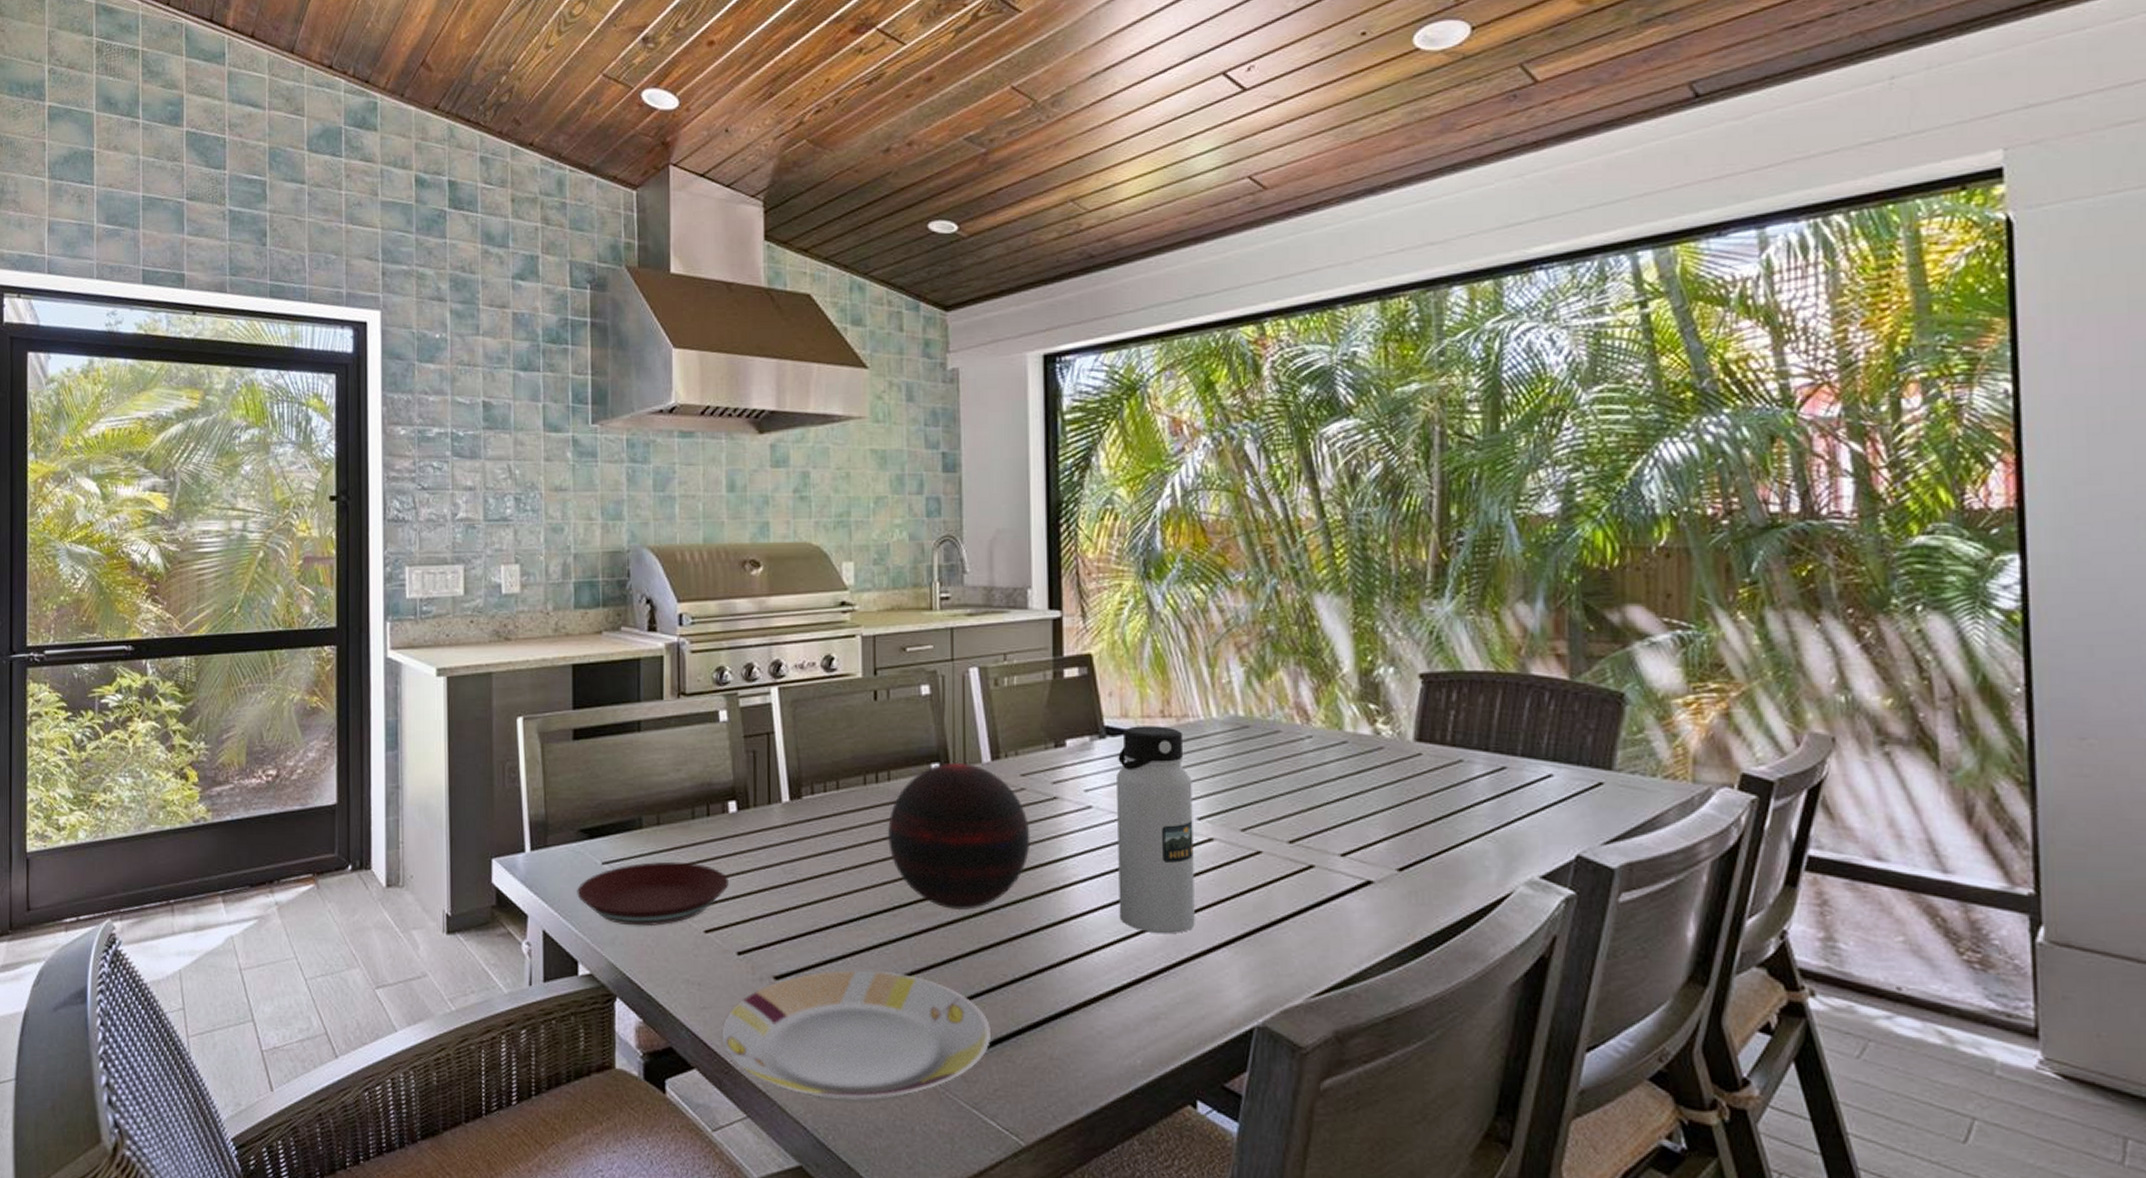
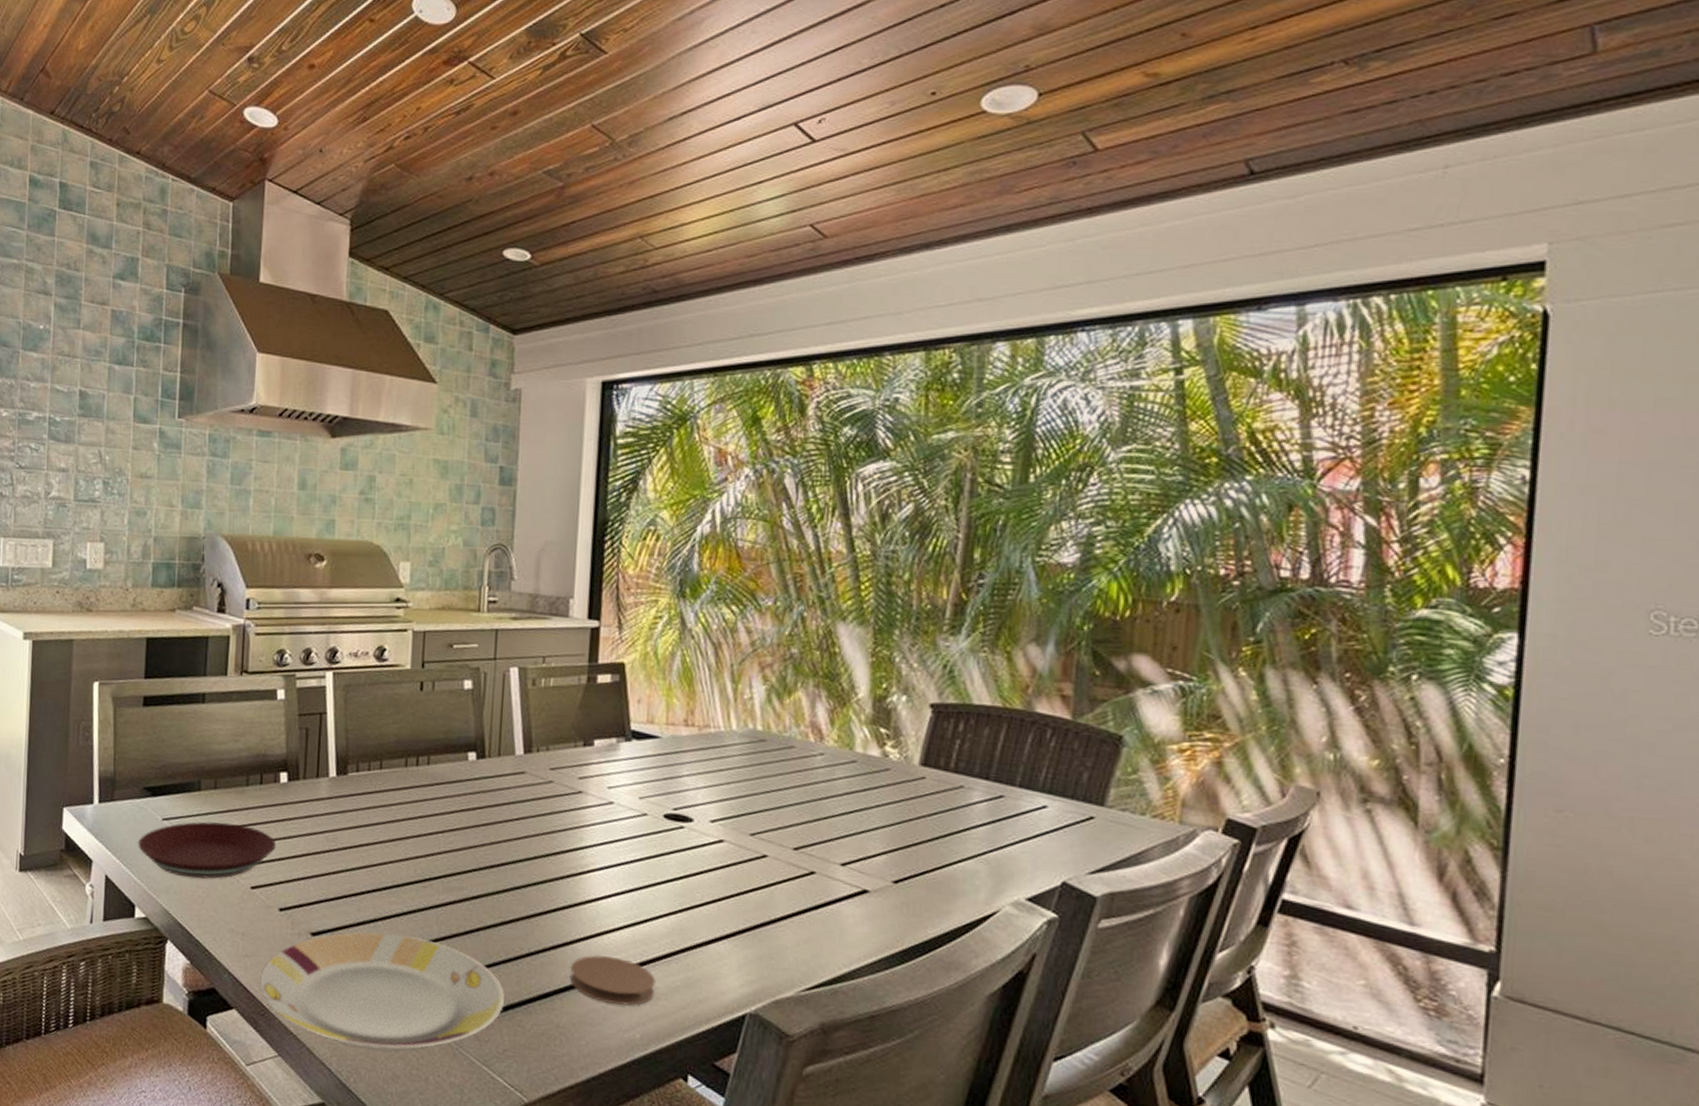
decorative orb: present [888,763,1030,911] -> none [423,753,555,887]
coaster: none [1060,976,1153,1029] -> present [570,955,656,1006]
water bottle: present [1117,726,1195,934] -> none [630,732,708,924]

